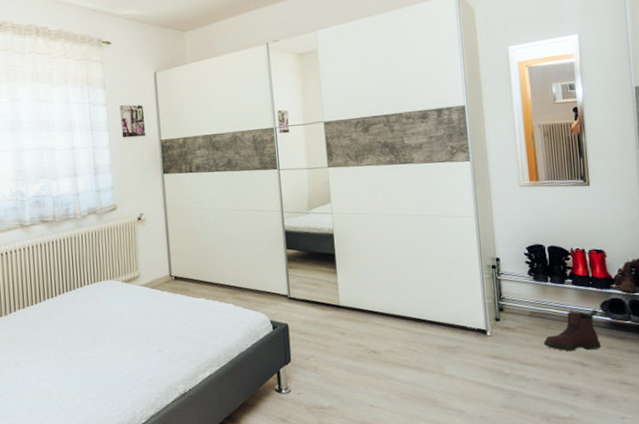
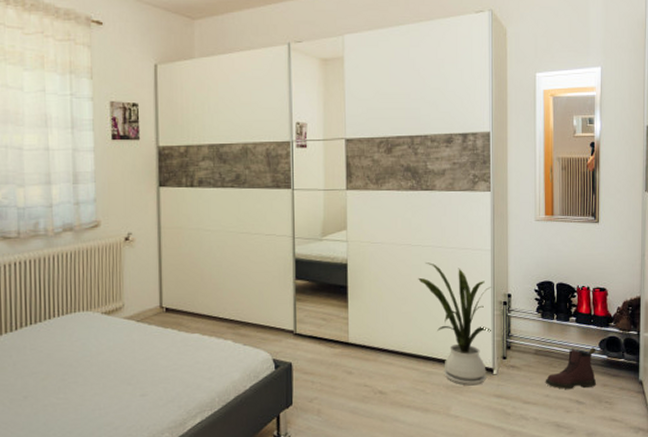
house plant: none [403,230,481,347] -> present [418,262,491,386]

